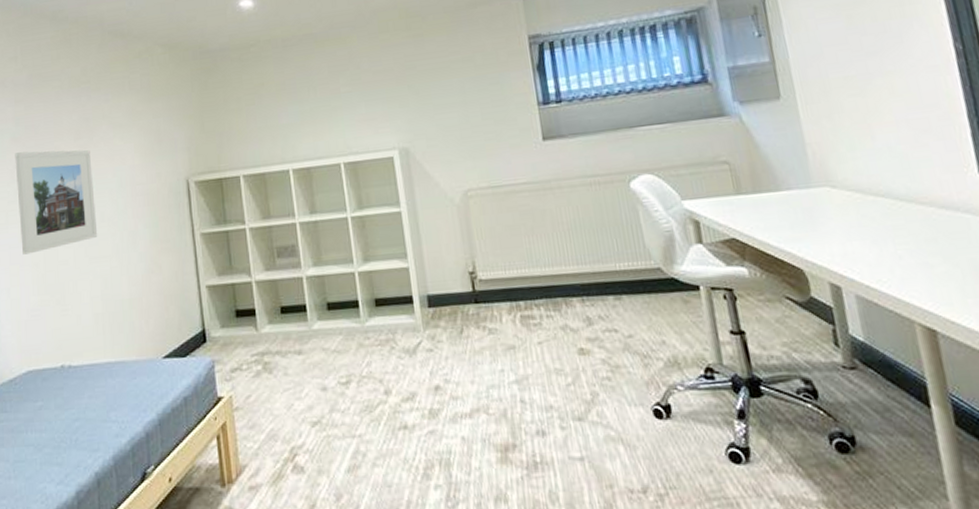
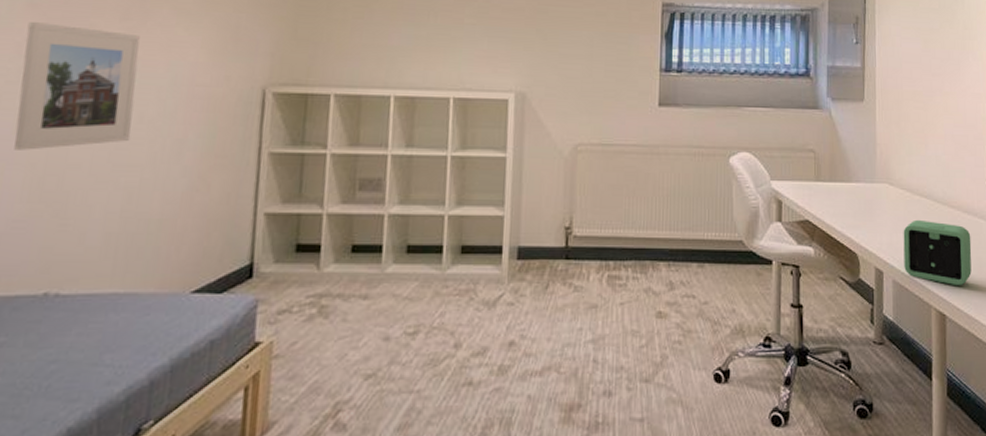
alarm clock: none [859,223,965,296] -> present [903,219,972,286]

